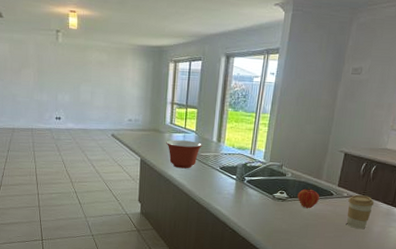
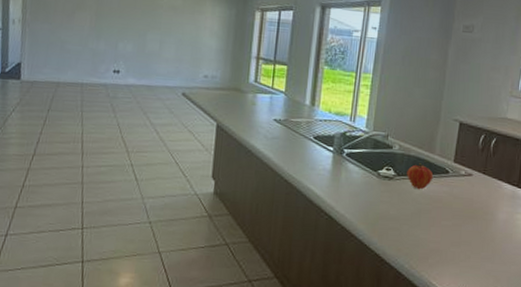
mixing bowl: present [166,140,203,169] -> none [249,101,294,138]
coffee cup: present [347,195,375,229] -> none [466,173,497,215]

